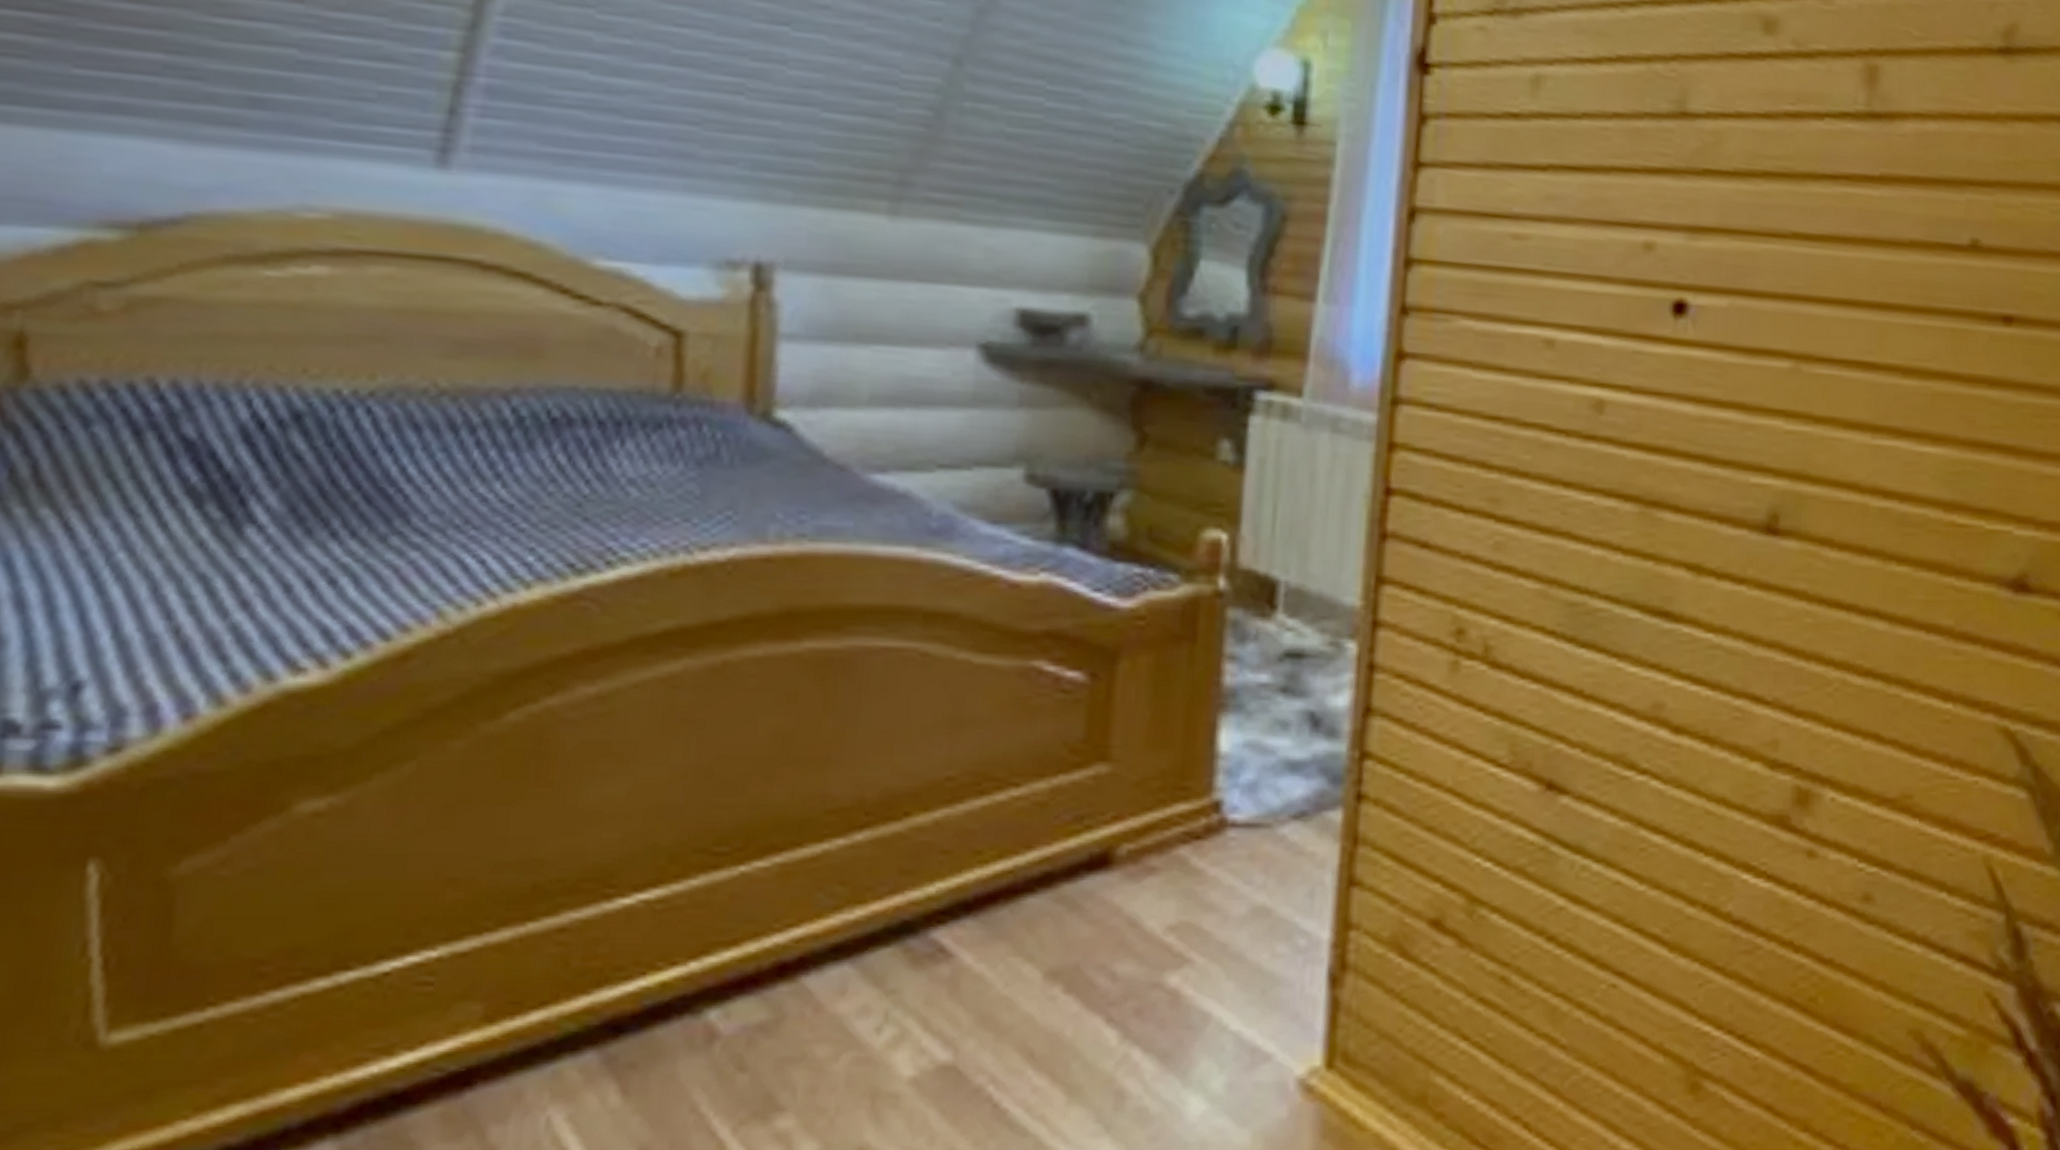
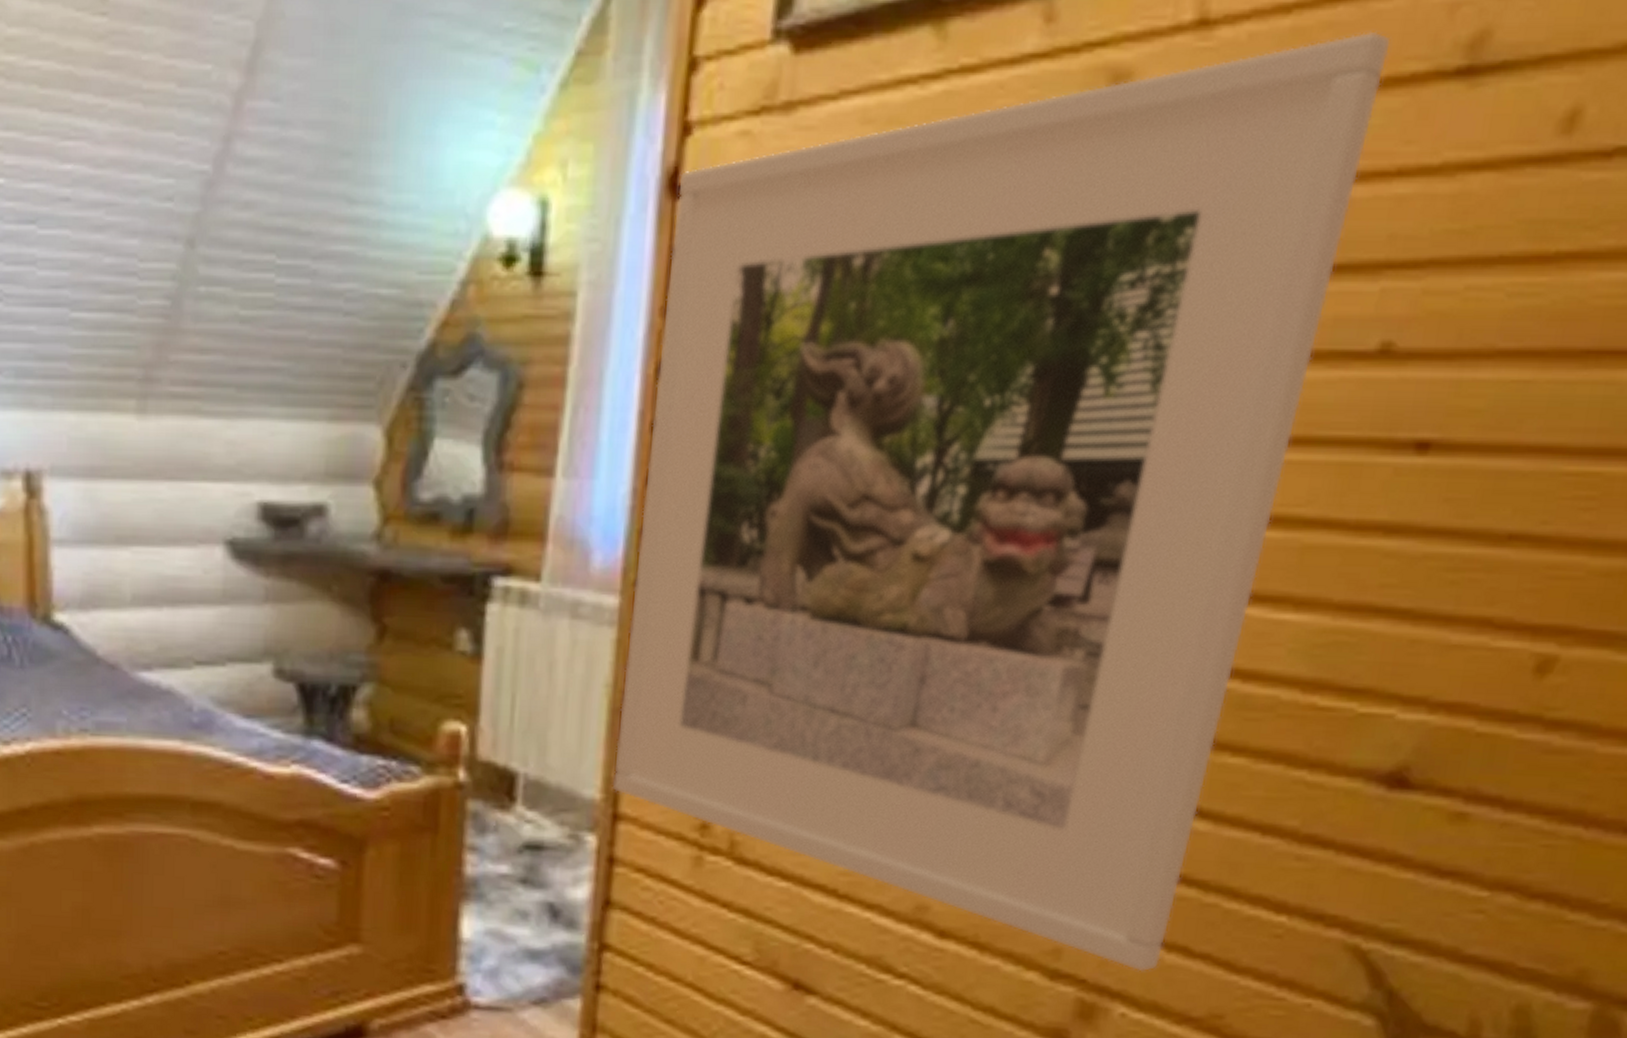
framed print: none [1371,14,1955,759] -> present [612,31,1392,972]

